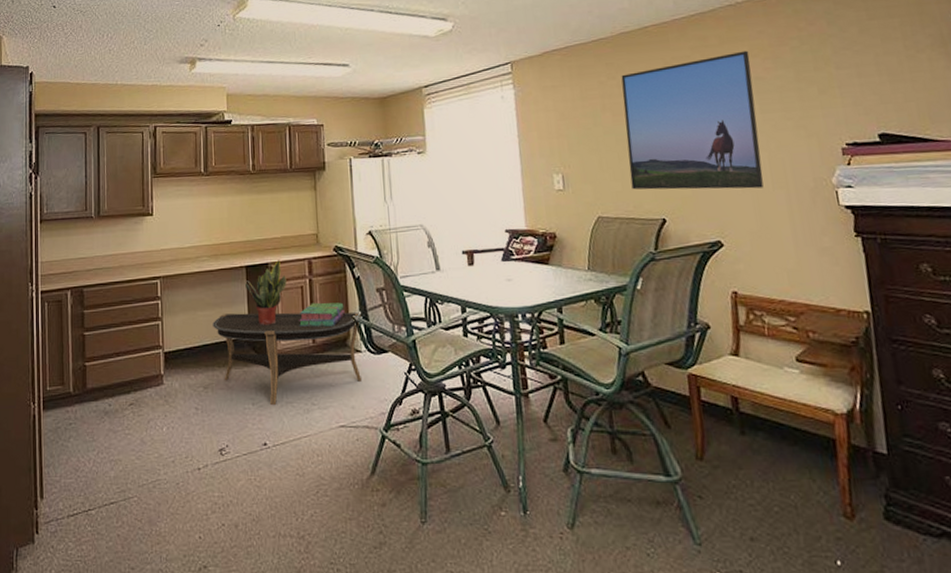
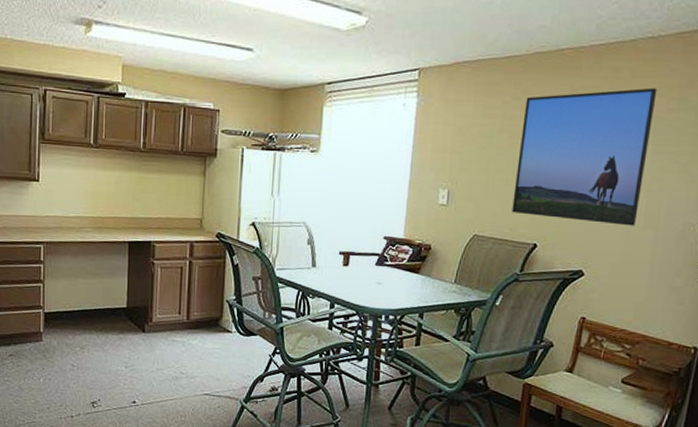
coffee table: present [213,312,363,406] -> none [93,284,235,371]
potted plant: present [244,259,287,326] -> none [126,238,167,299]
stack of books: present [299,302,345,327] -> none [176,283,220,307]

